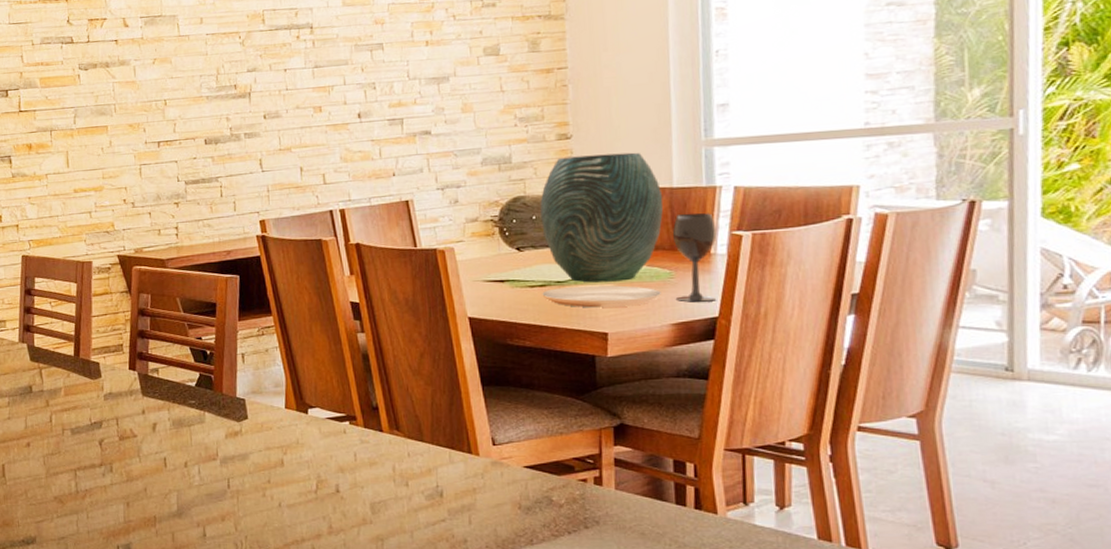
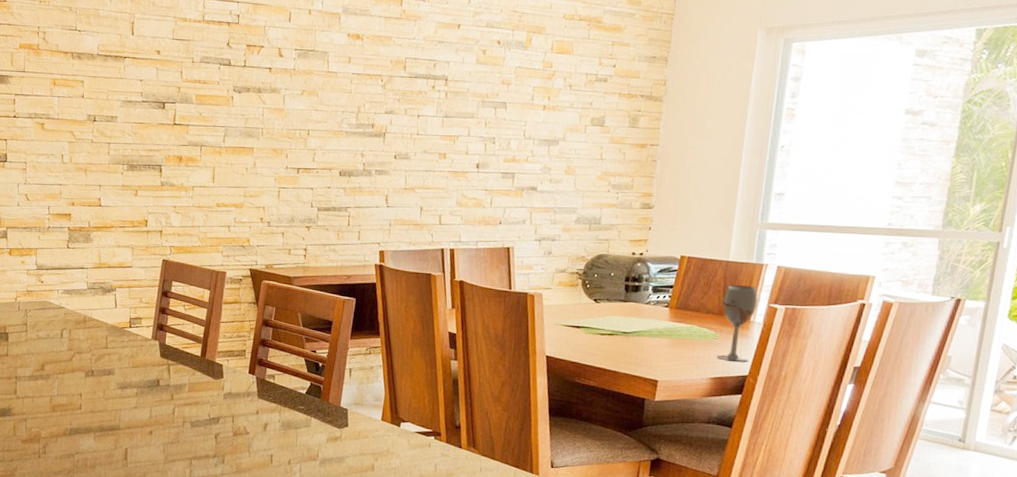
vase: present [540,152,663,283] -> none [618,224,720,337]
plate: present [542,285,661,308] -> none [609,337,706,360]

